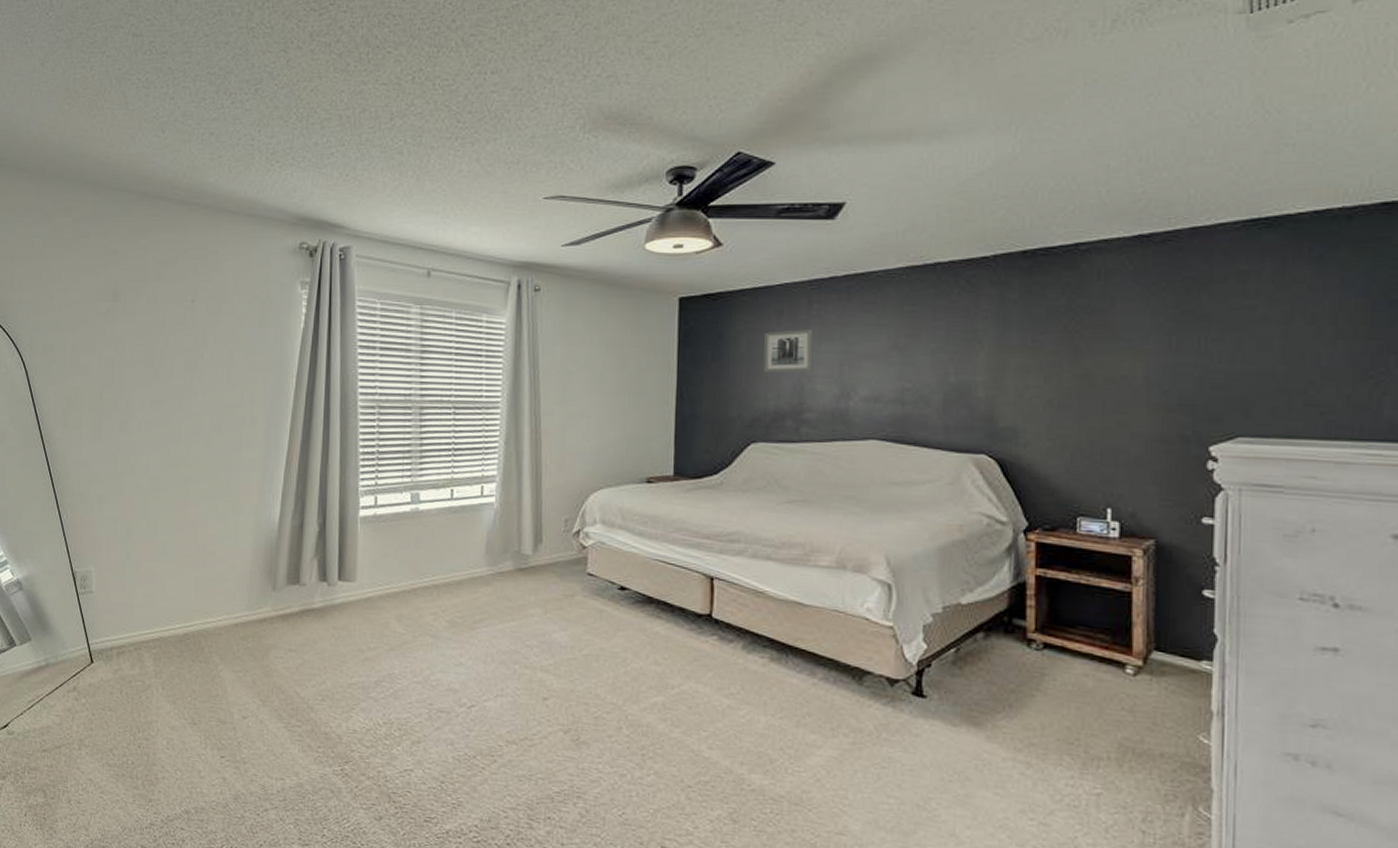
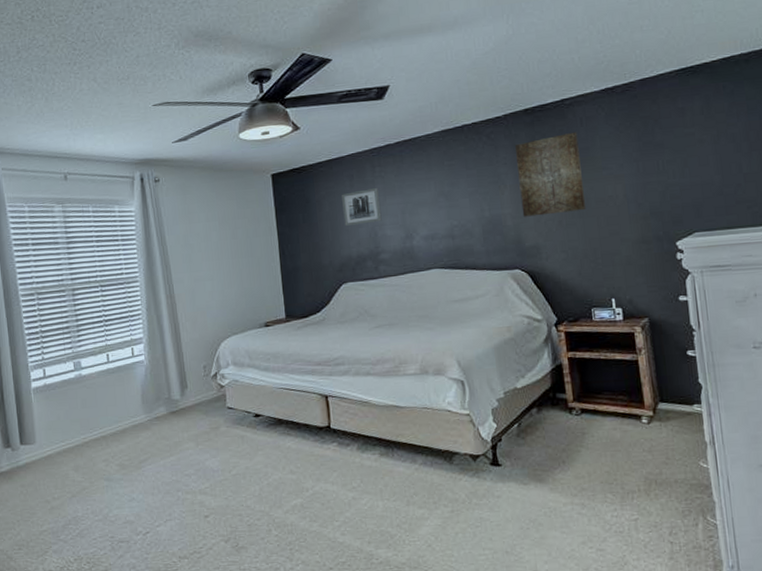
wall art: none [1000,287,1091,390] -> present [515,131,587,217]

